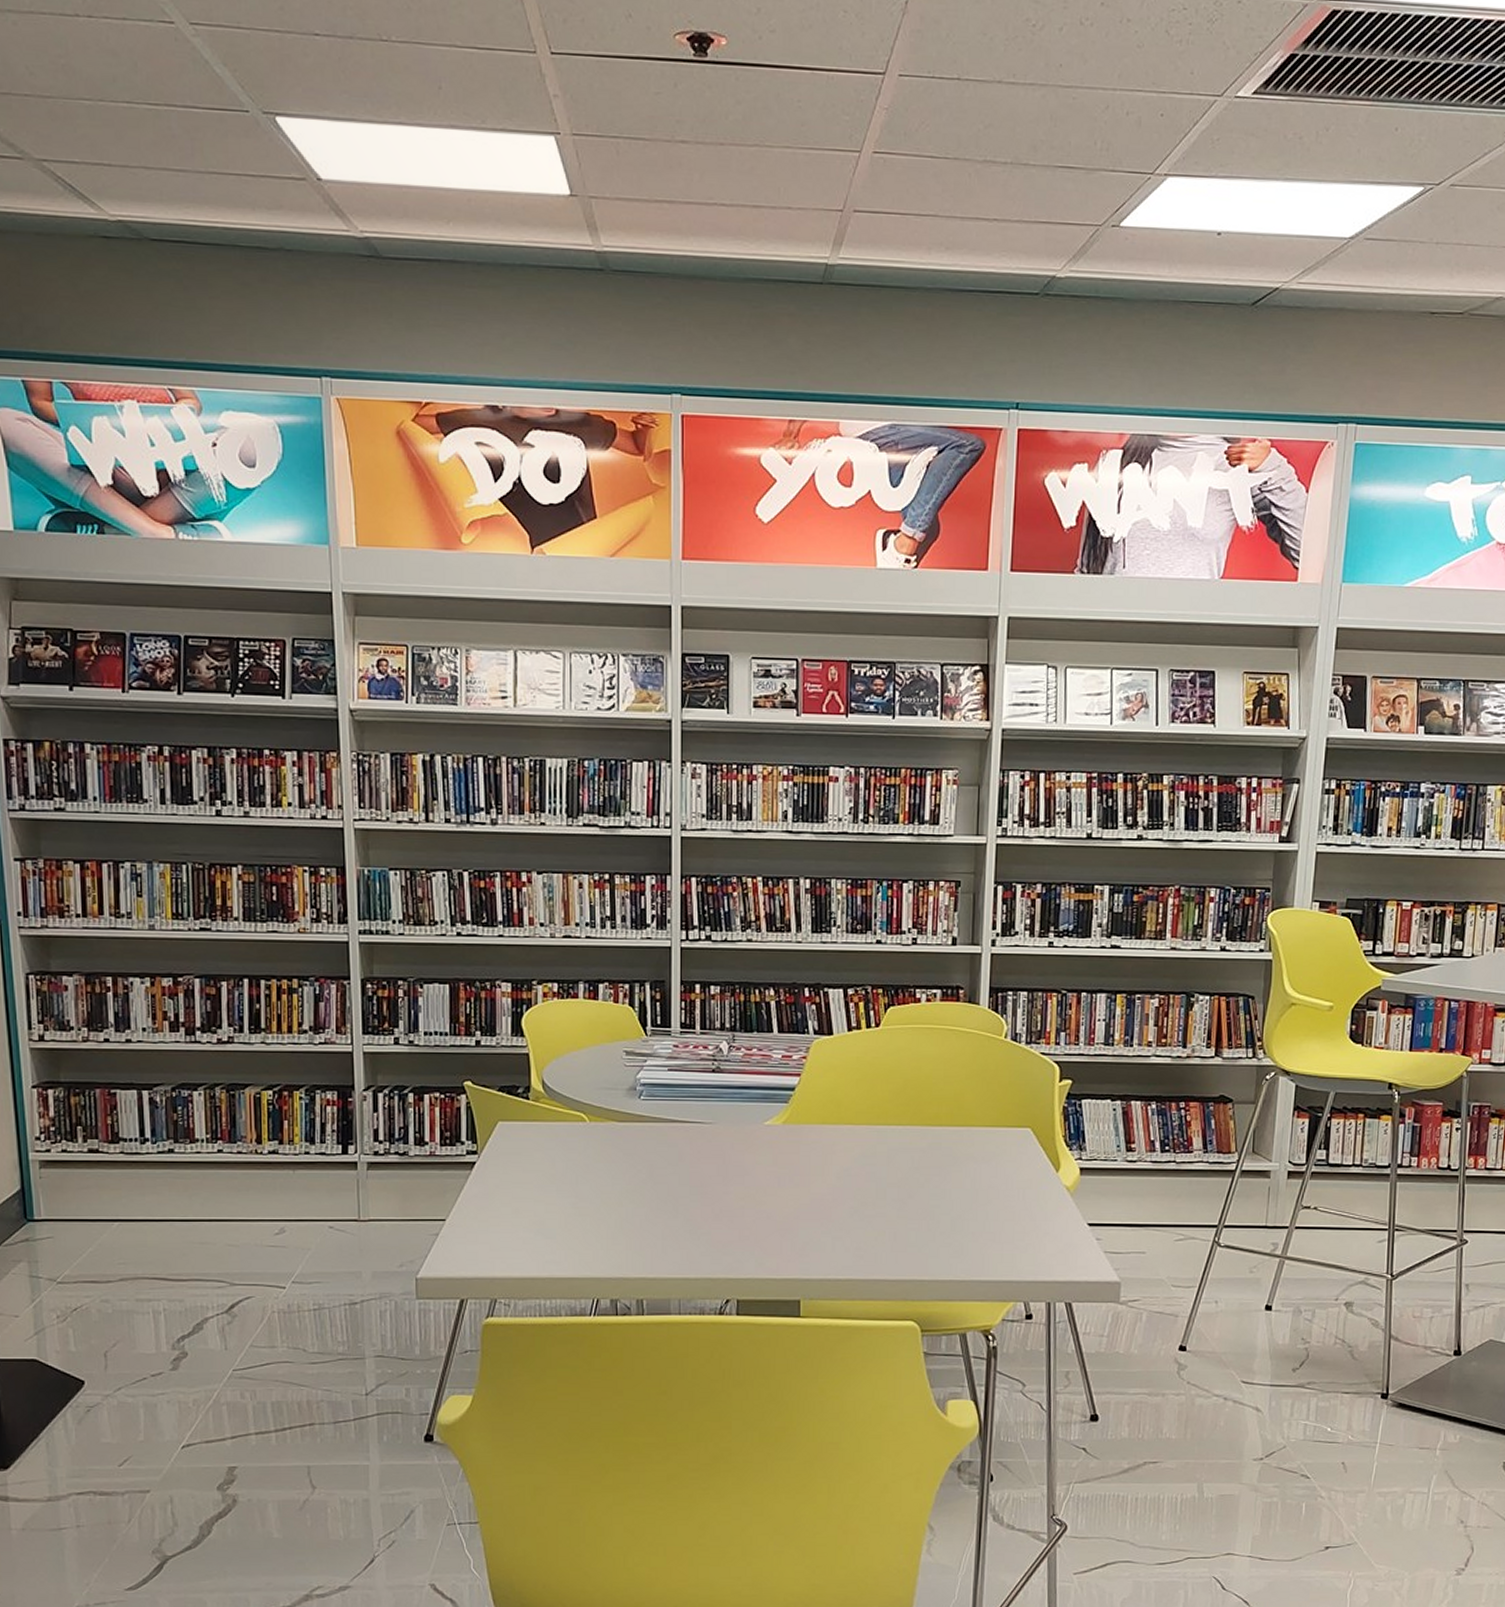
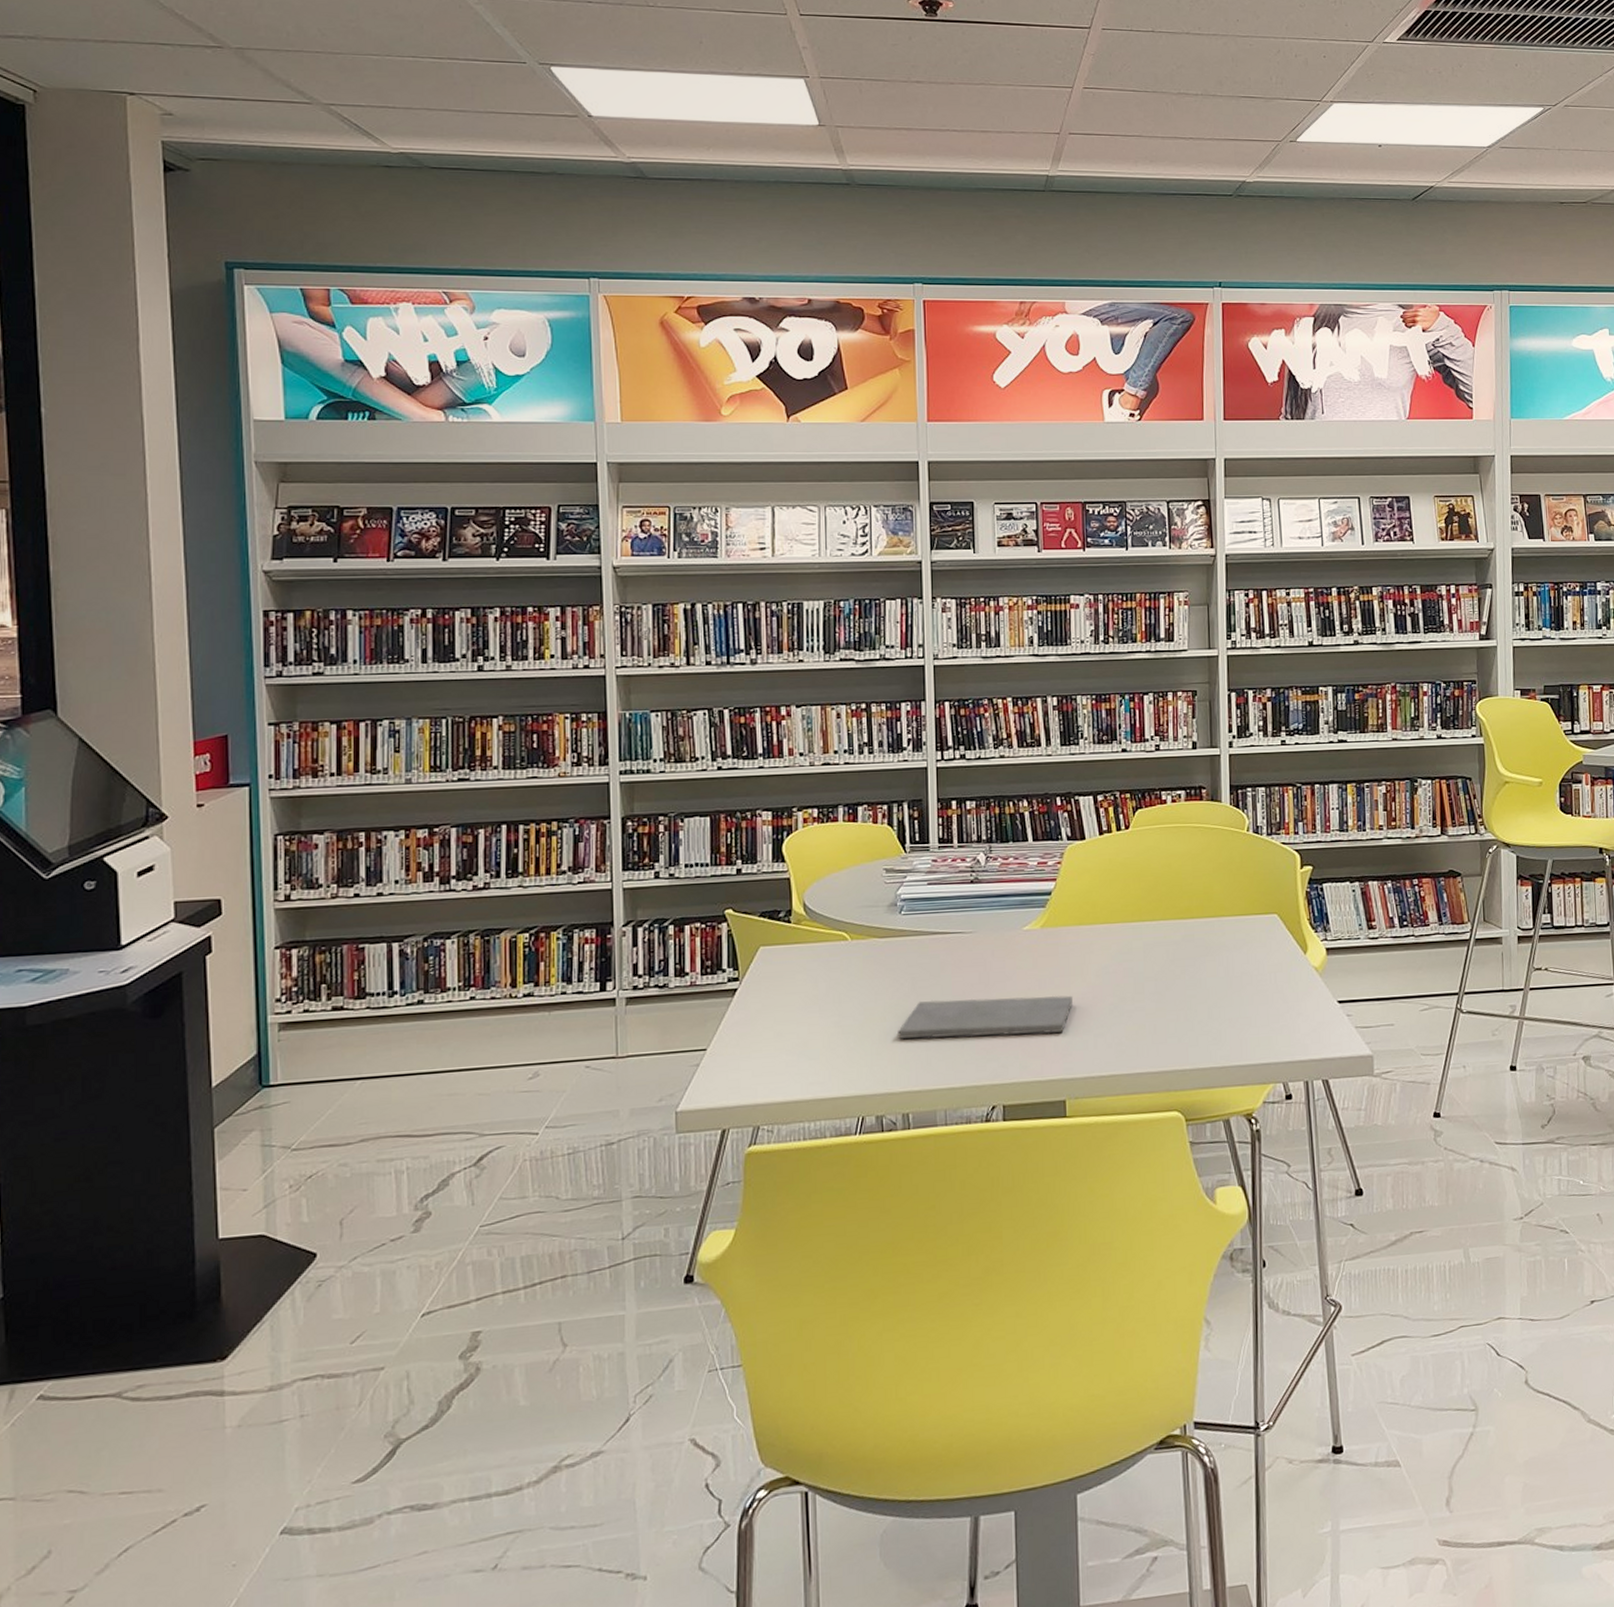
notepad: none [634,1189,812,1233] -> present [898,995,1073,1040]

